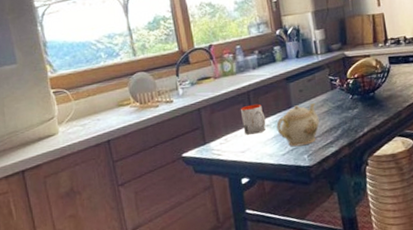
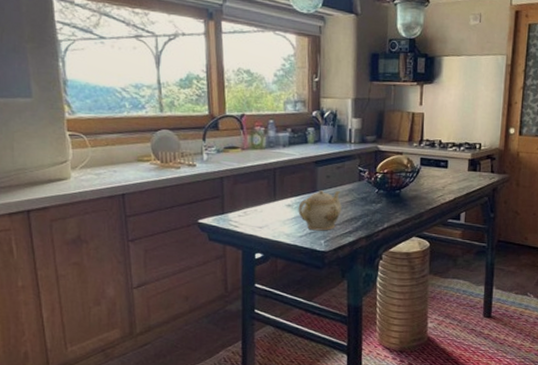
mug: present [241,104,266,135] -> none [264,182,289,212]

